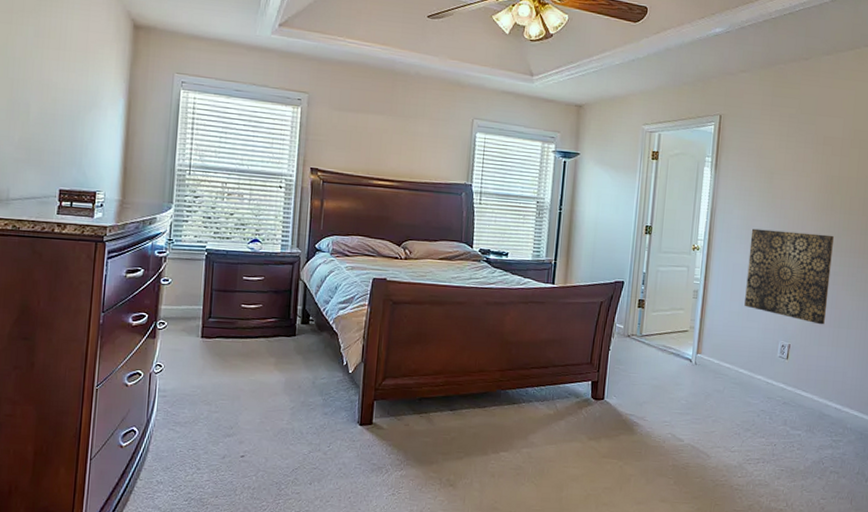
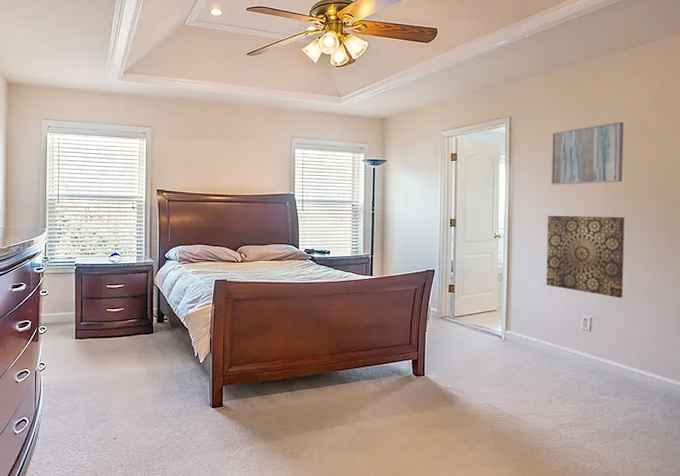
wall art: none [758,130,841,198] -> present [551,122,623,185]

